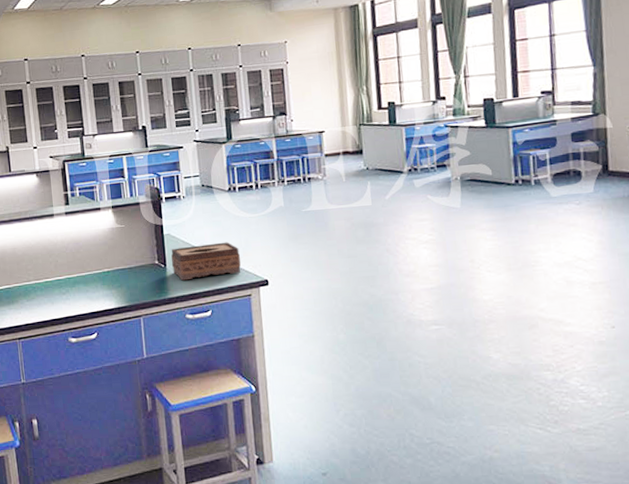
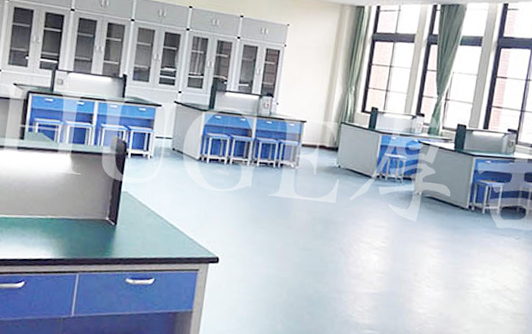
tissue box: present [171,242,241,281] -> none [122,207,197,246]

